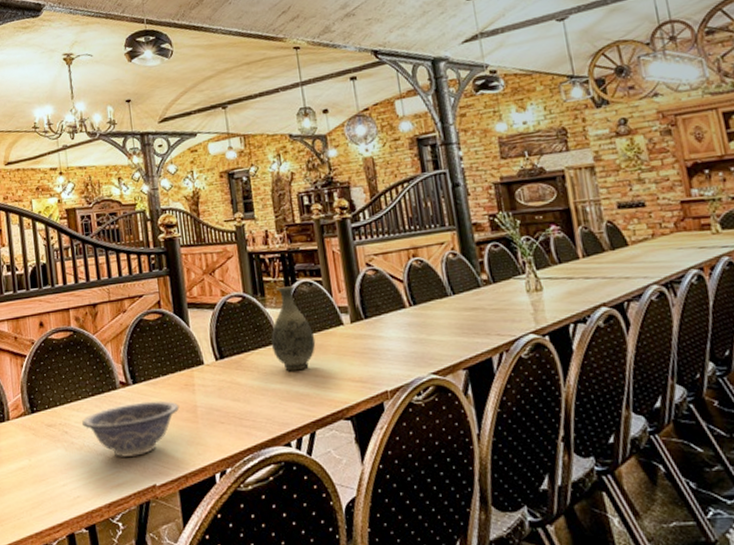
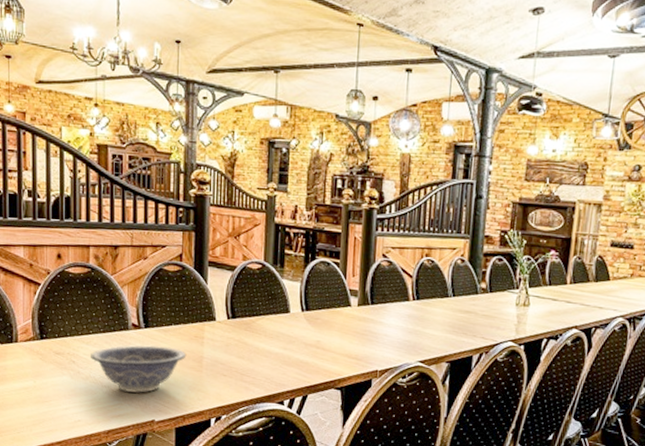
vase: present [271,286,316,371] -> none [282,262,323,341]

